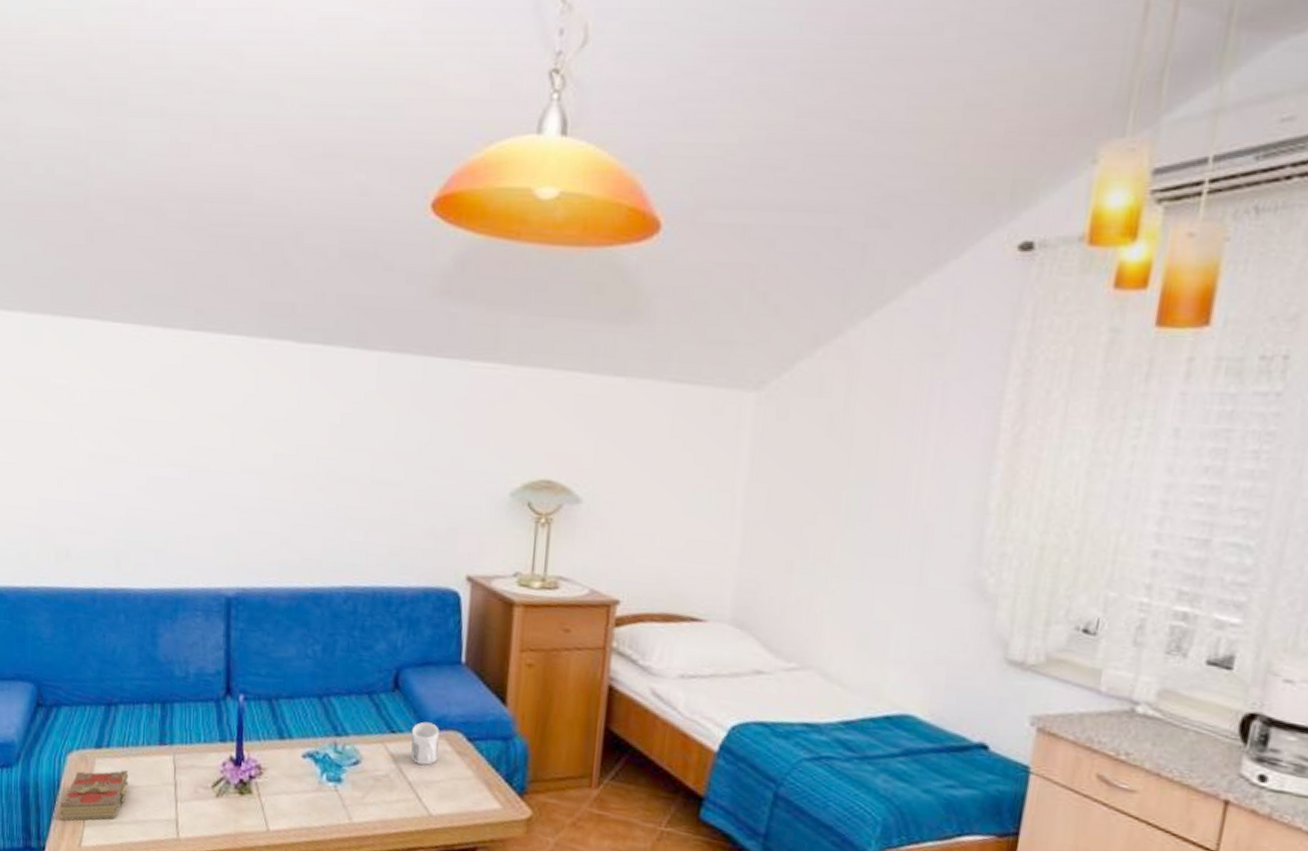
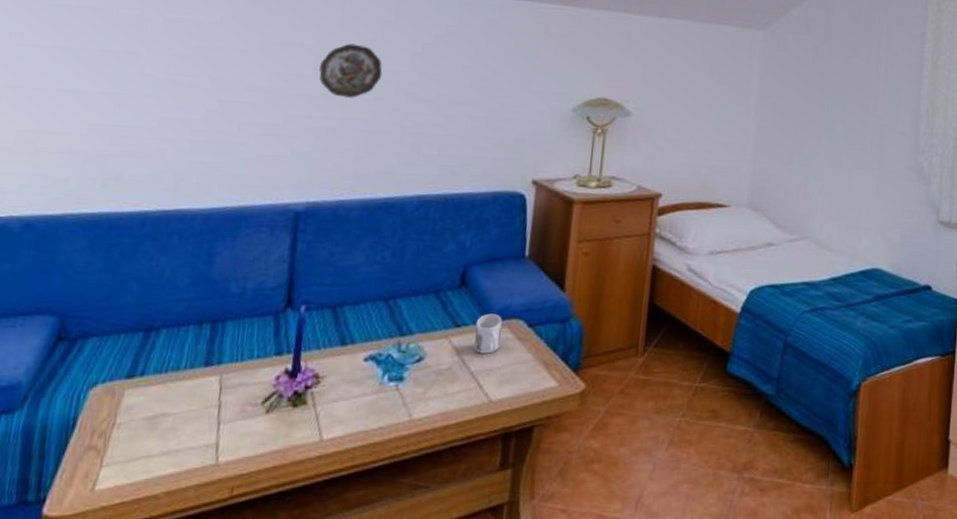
book: present [59,770,129,821] -> none [69,398,165,465]
decorative plate: none [237,413,301,476] -> present [318,43,383,98]

